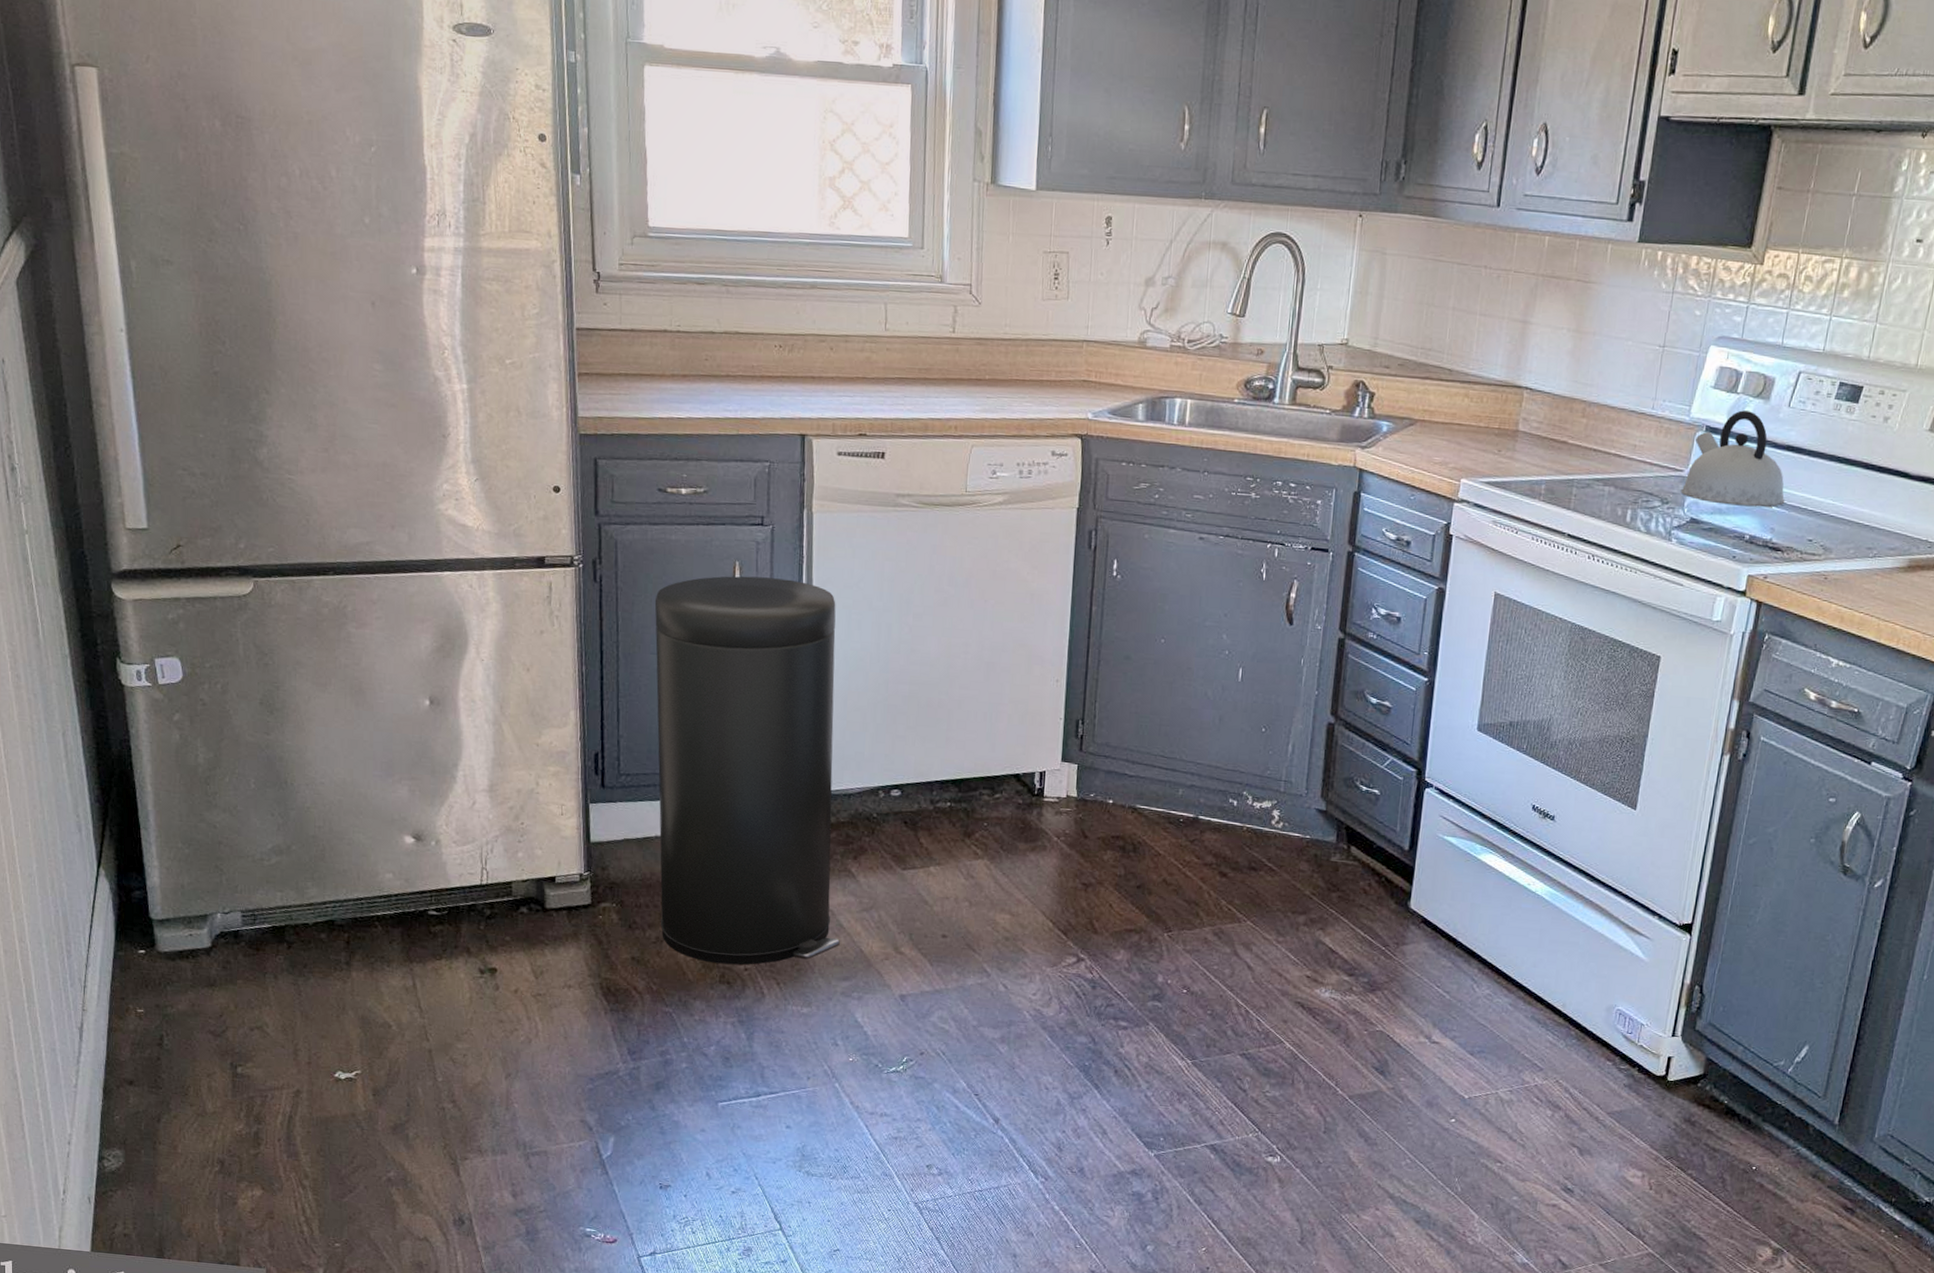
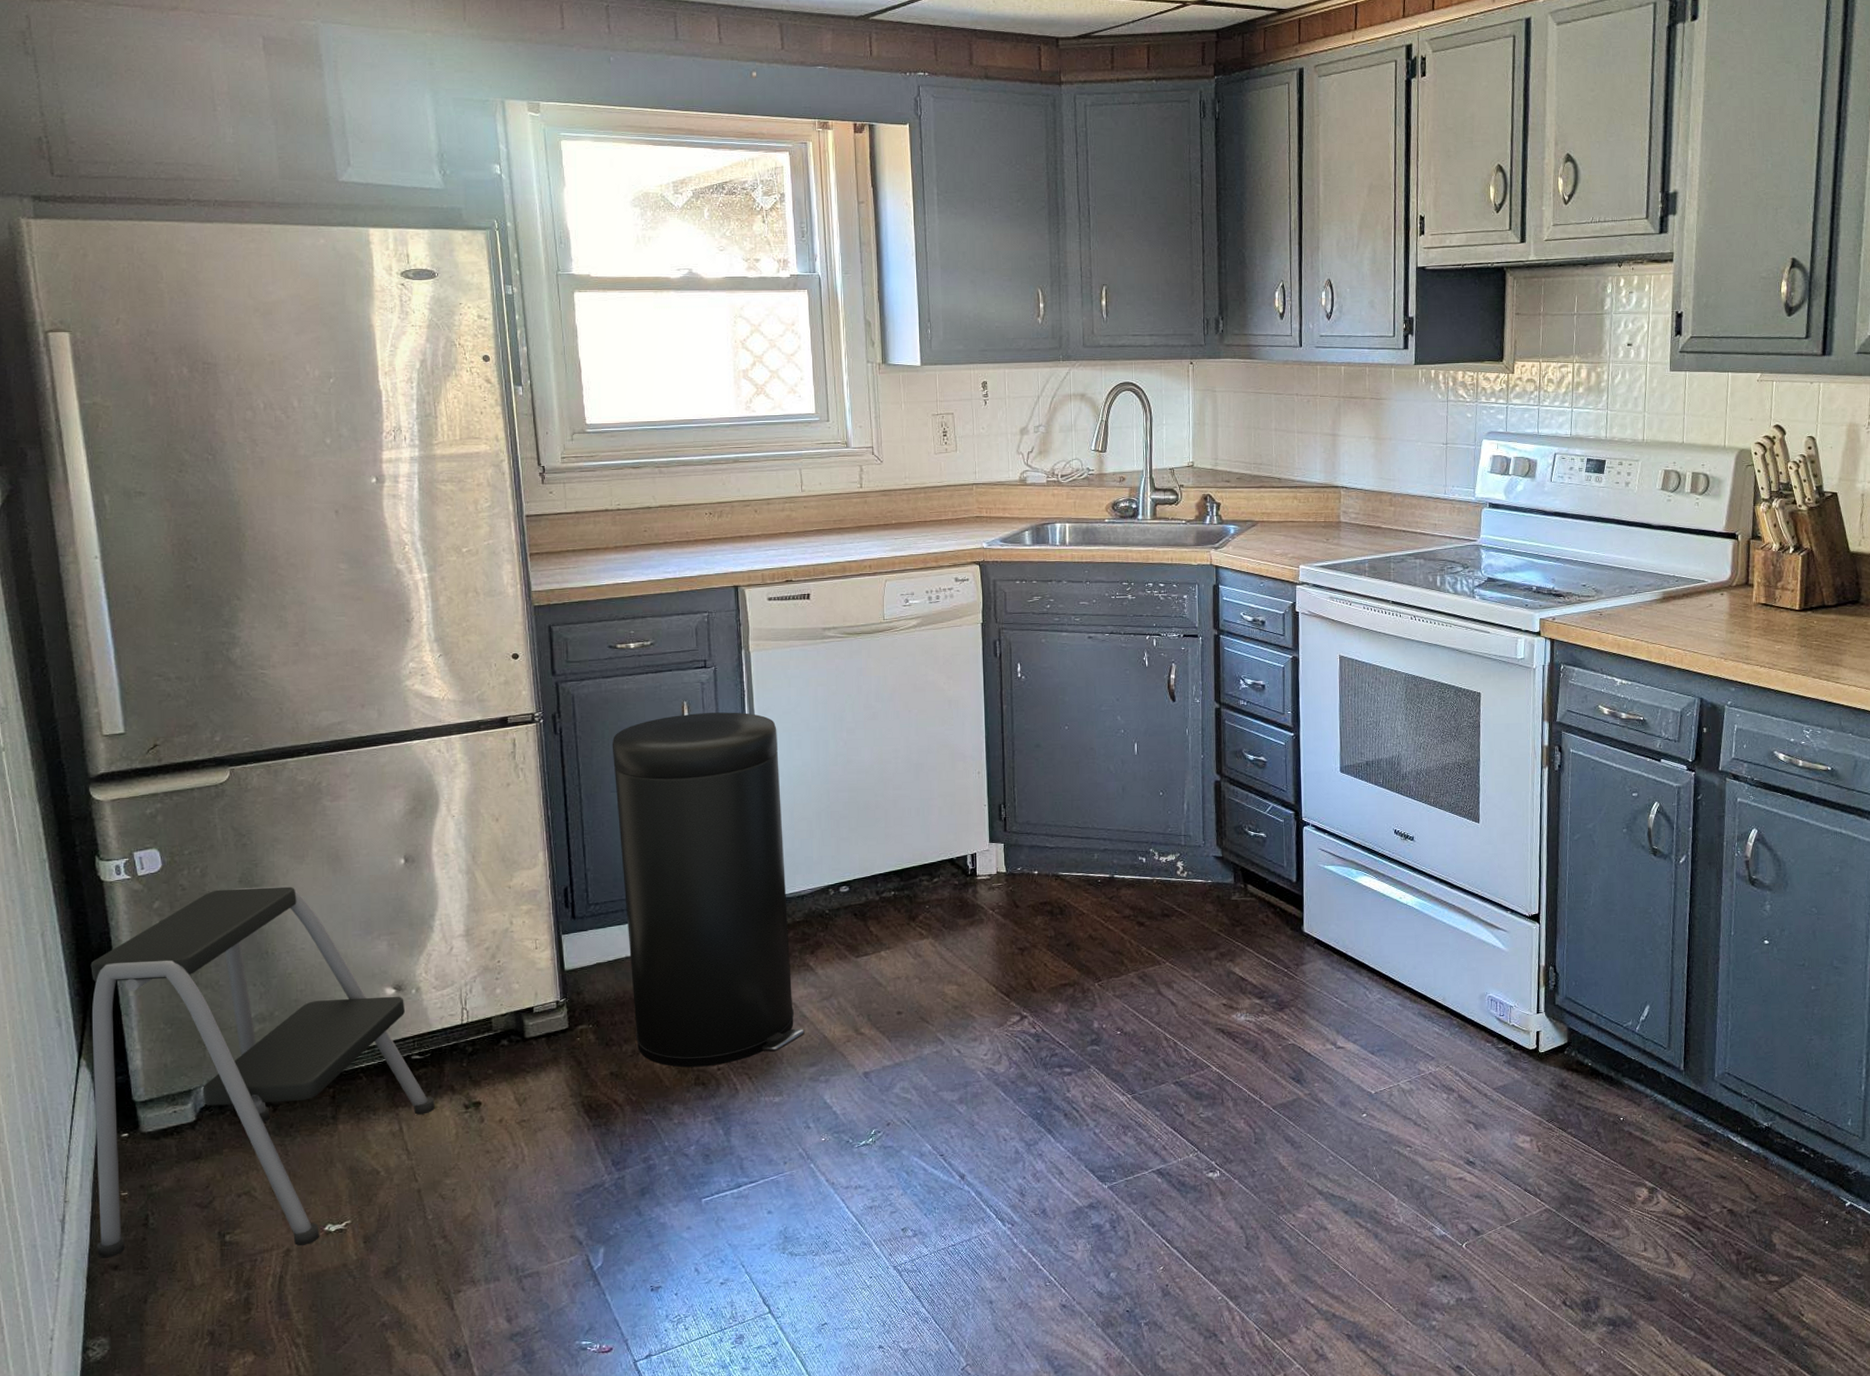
step stool: none [110,709,450,1089] -> present [90,885,435,1258]
kettle: present [1680,410,1785,508] -> none [1476,488,1560,564]

